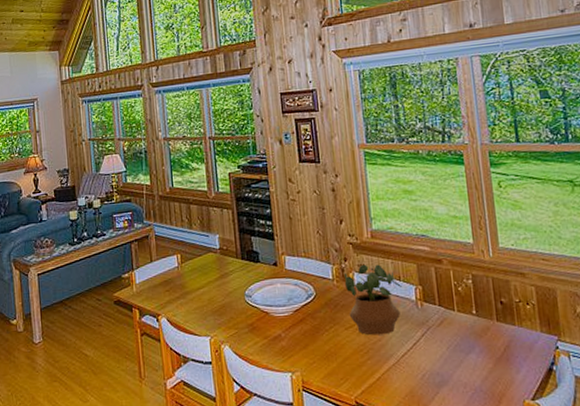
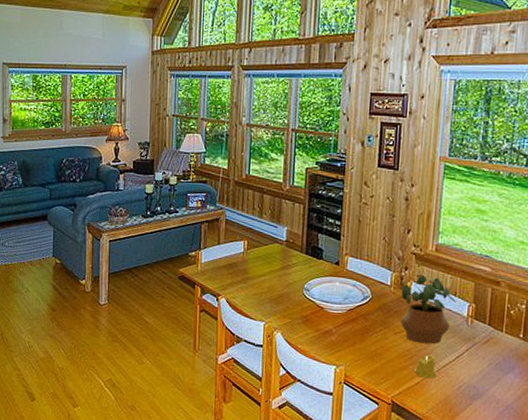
candle: none [372,345,397,372] -> present [413,354,437,379]

